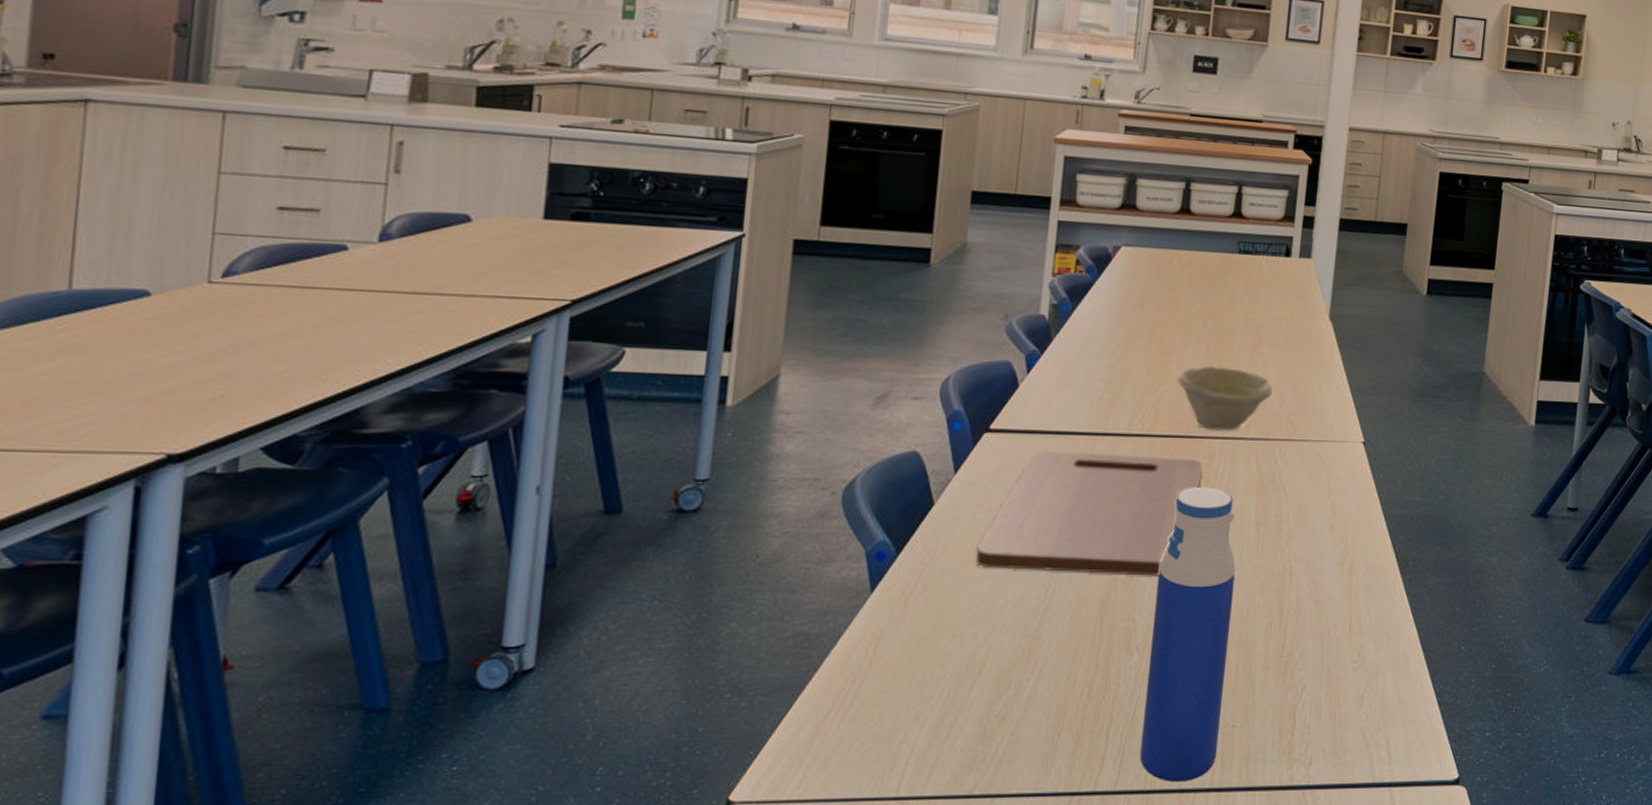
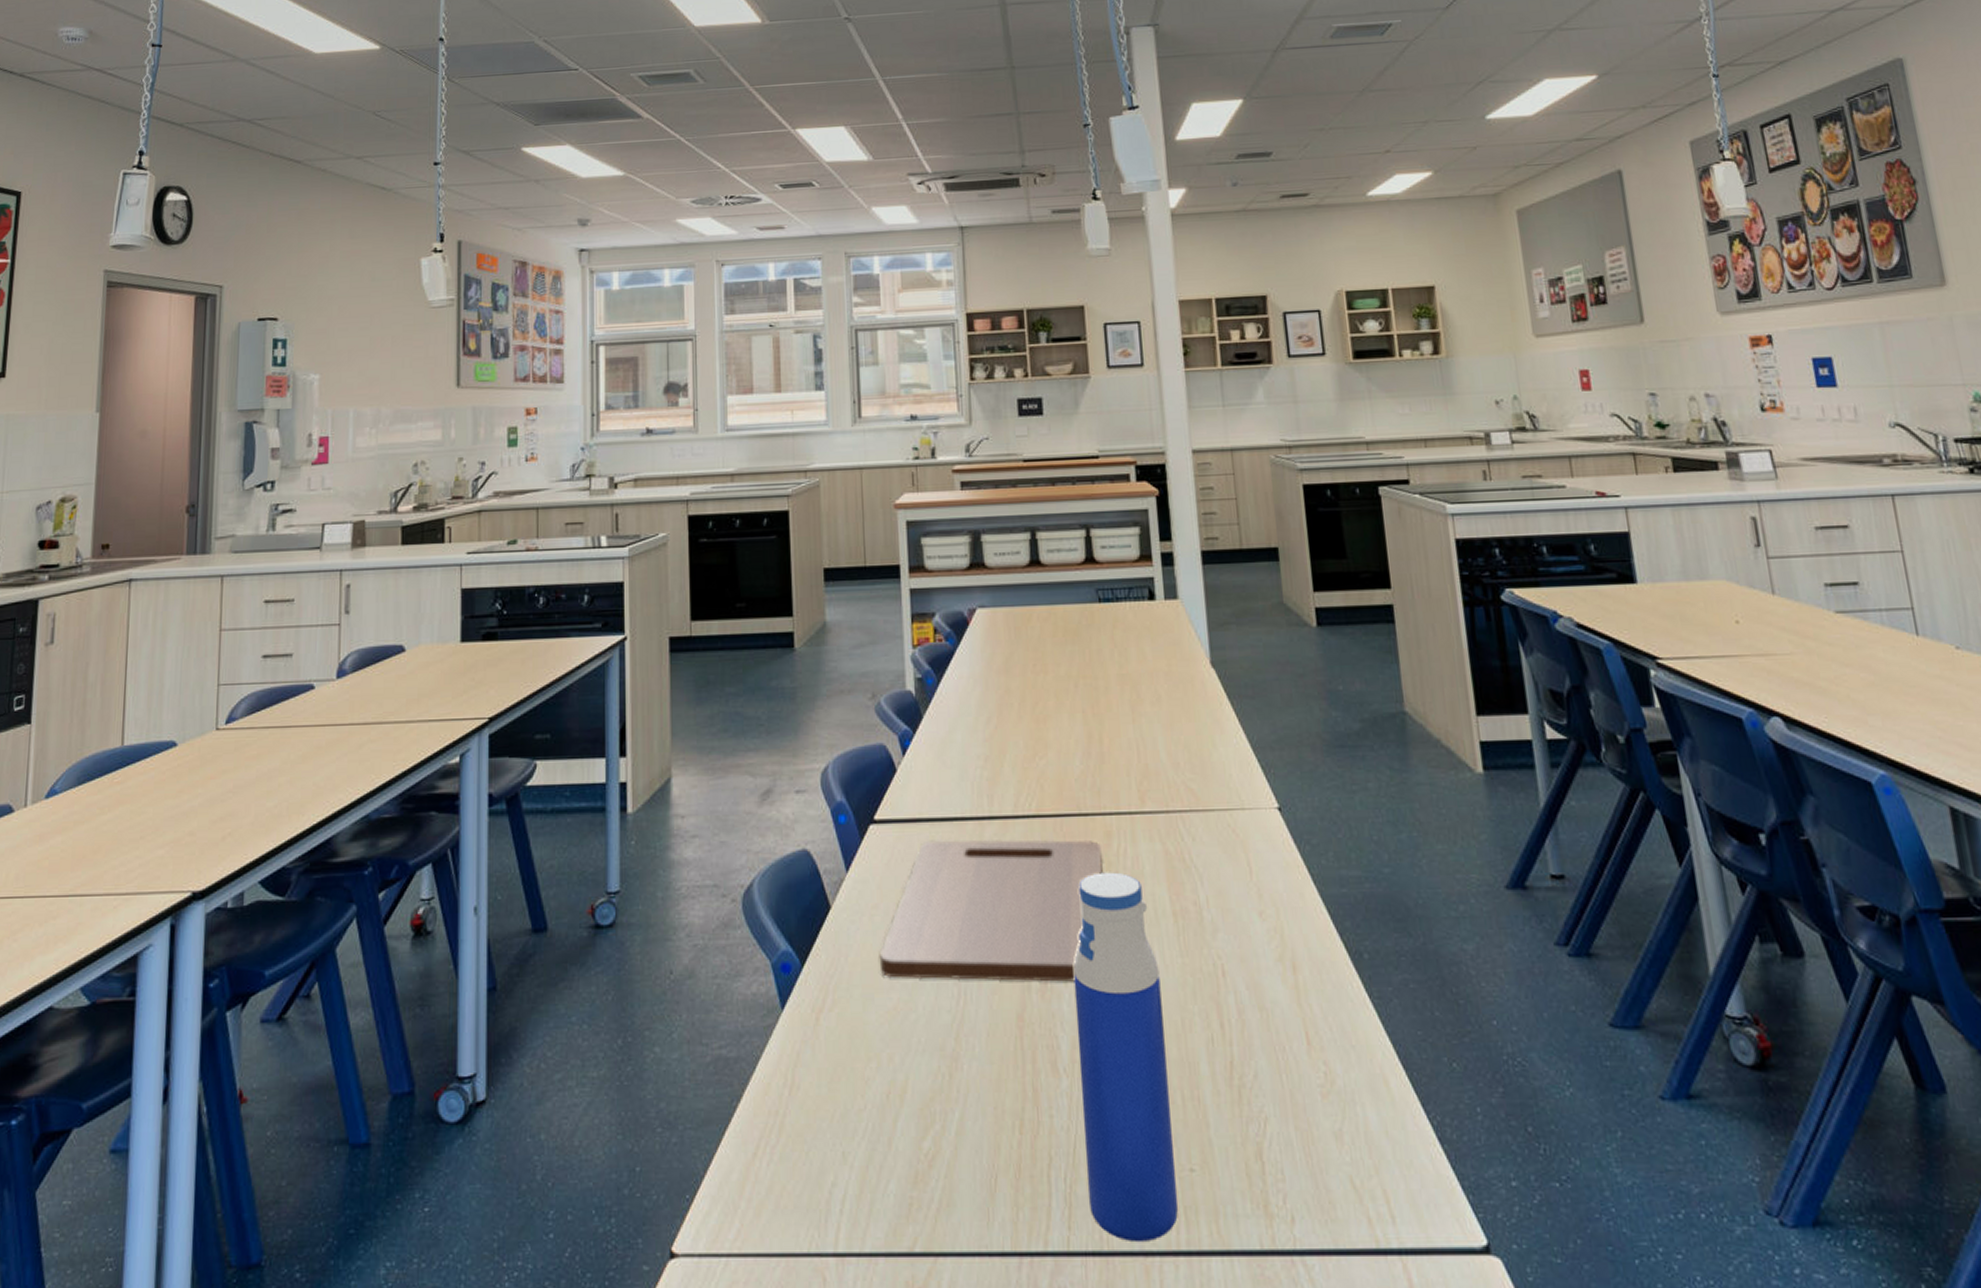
bowl: present [1177,365,1273,431] -> none [1057,731,1163,806]

